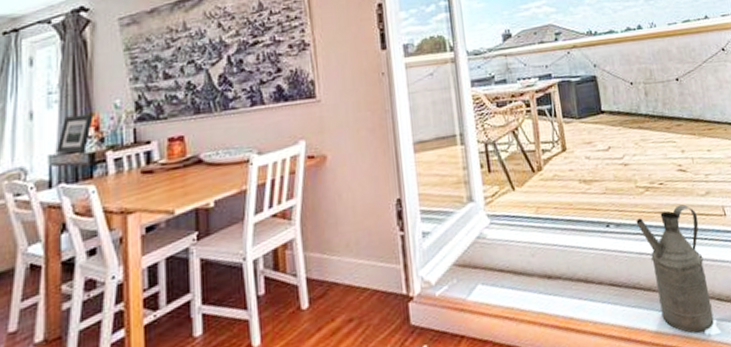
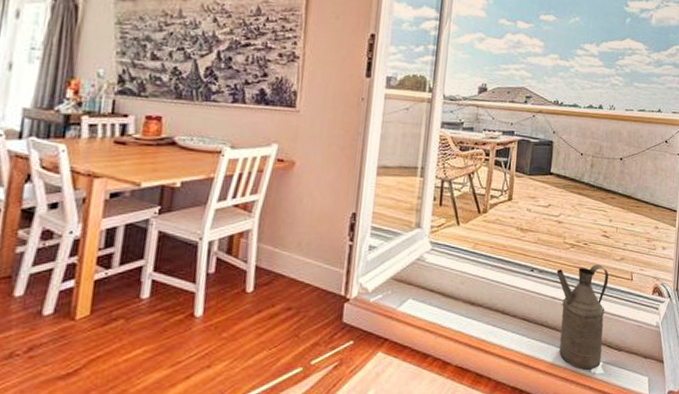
picture frame: present [57,113,94,154] -> none [32,74,75,112]

